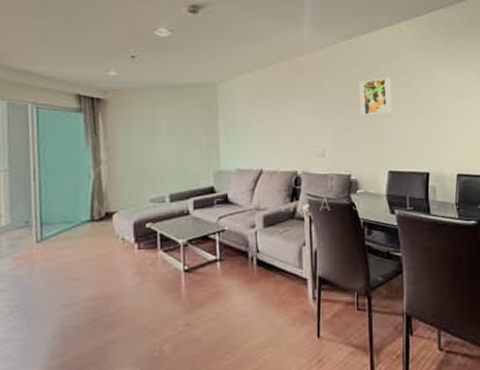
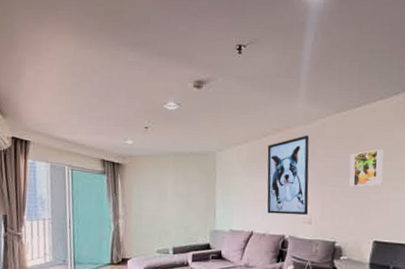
wall art: none [274,63,321,149] -> present [267,135,309,215]

